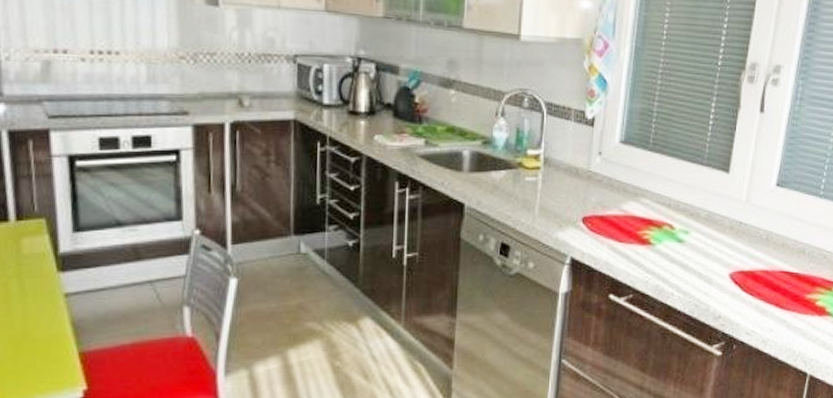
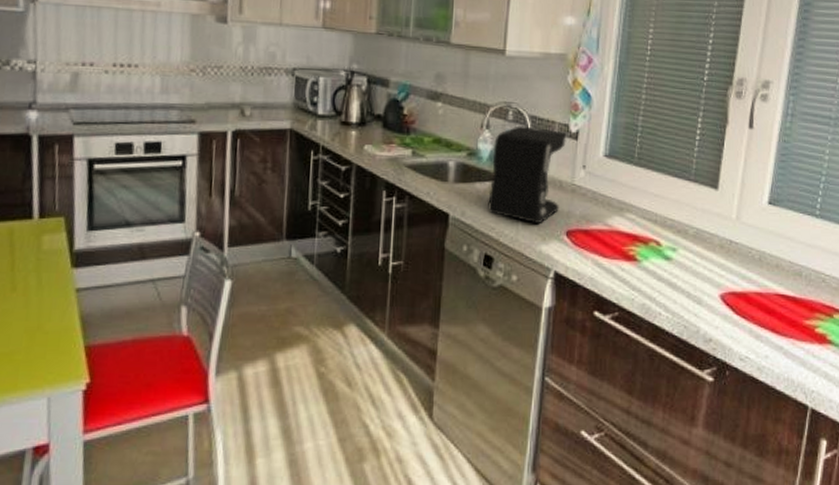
coffee maker: none [504,113,582,212] -> present [488,125,566,225]

